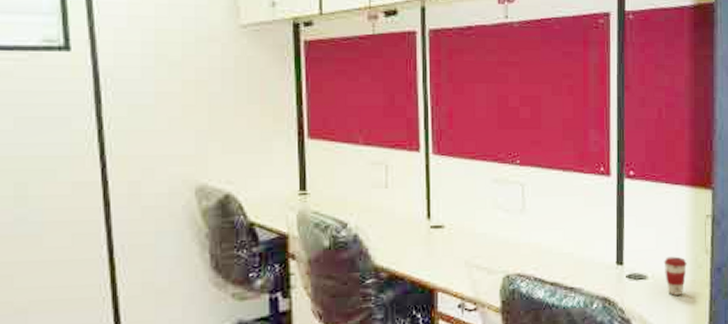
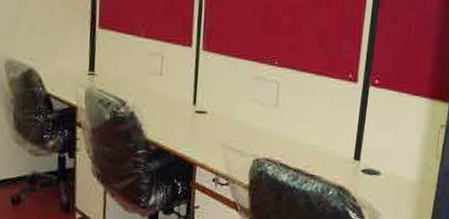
coffee cup: present [663,256,687,297] -> none [396,157,418,193]

